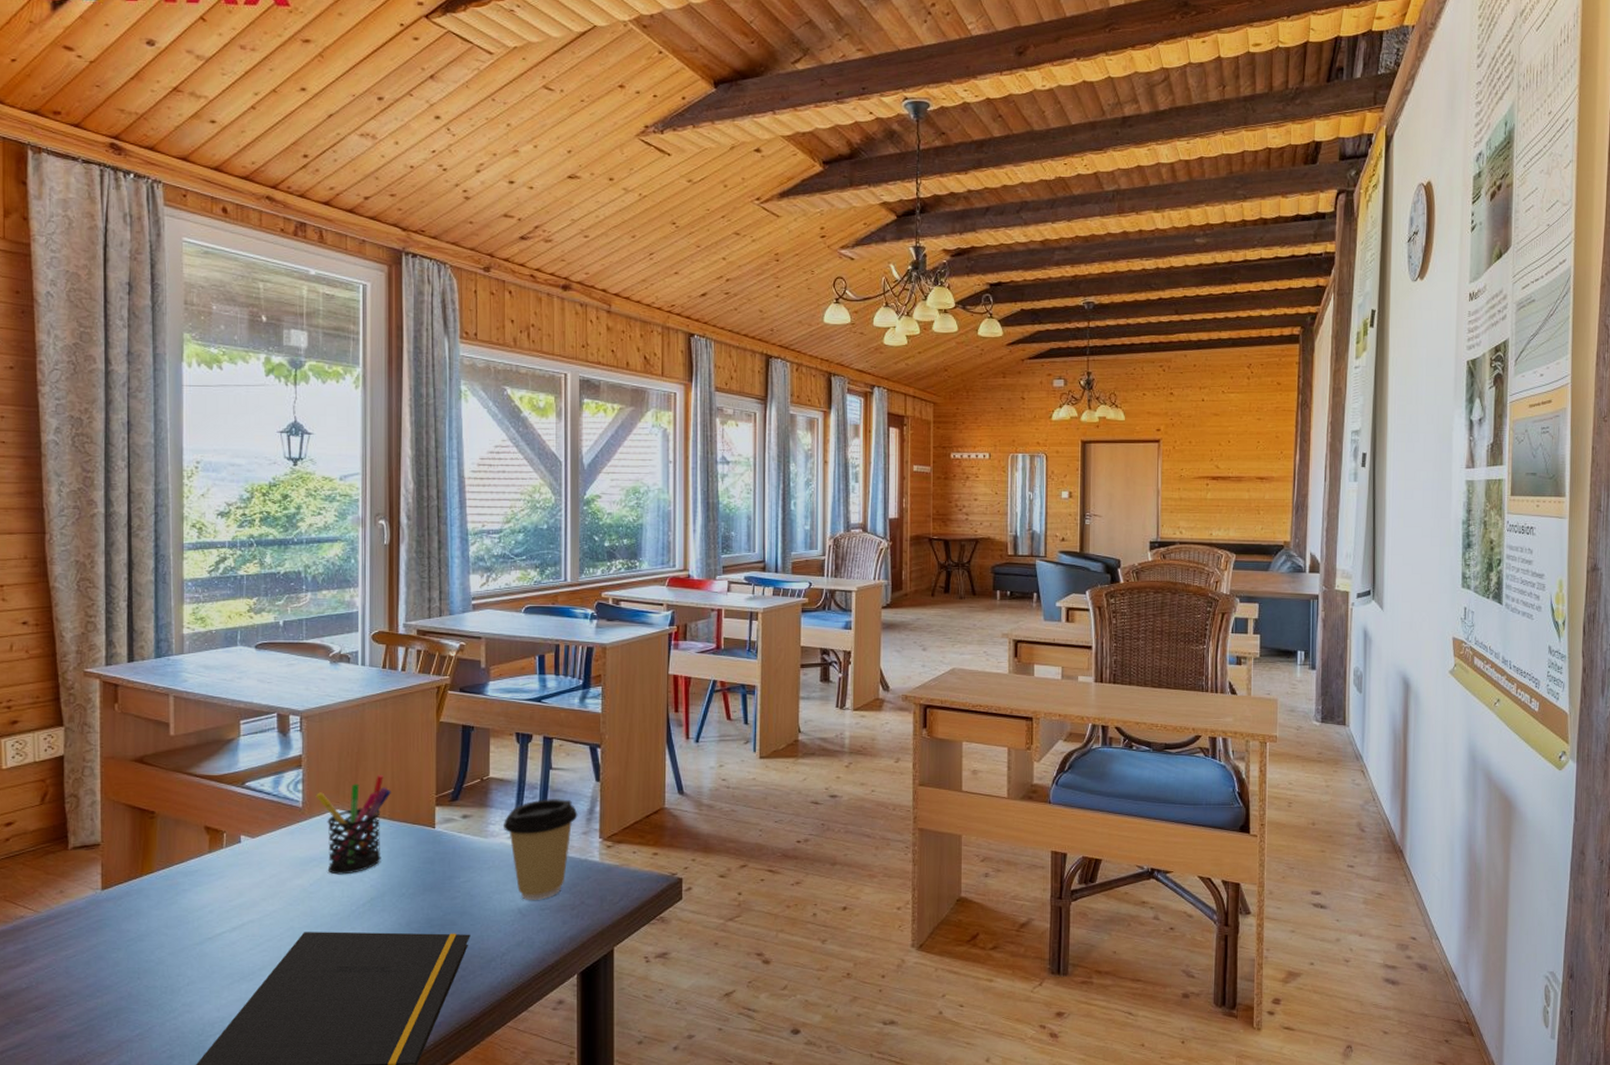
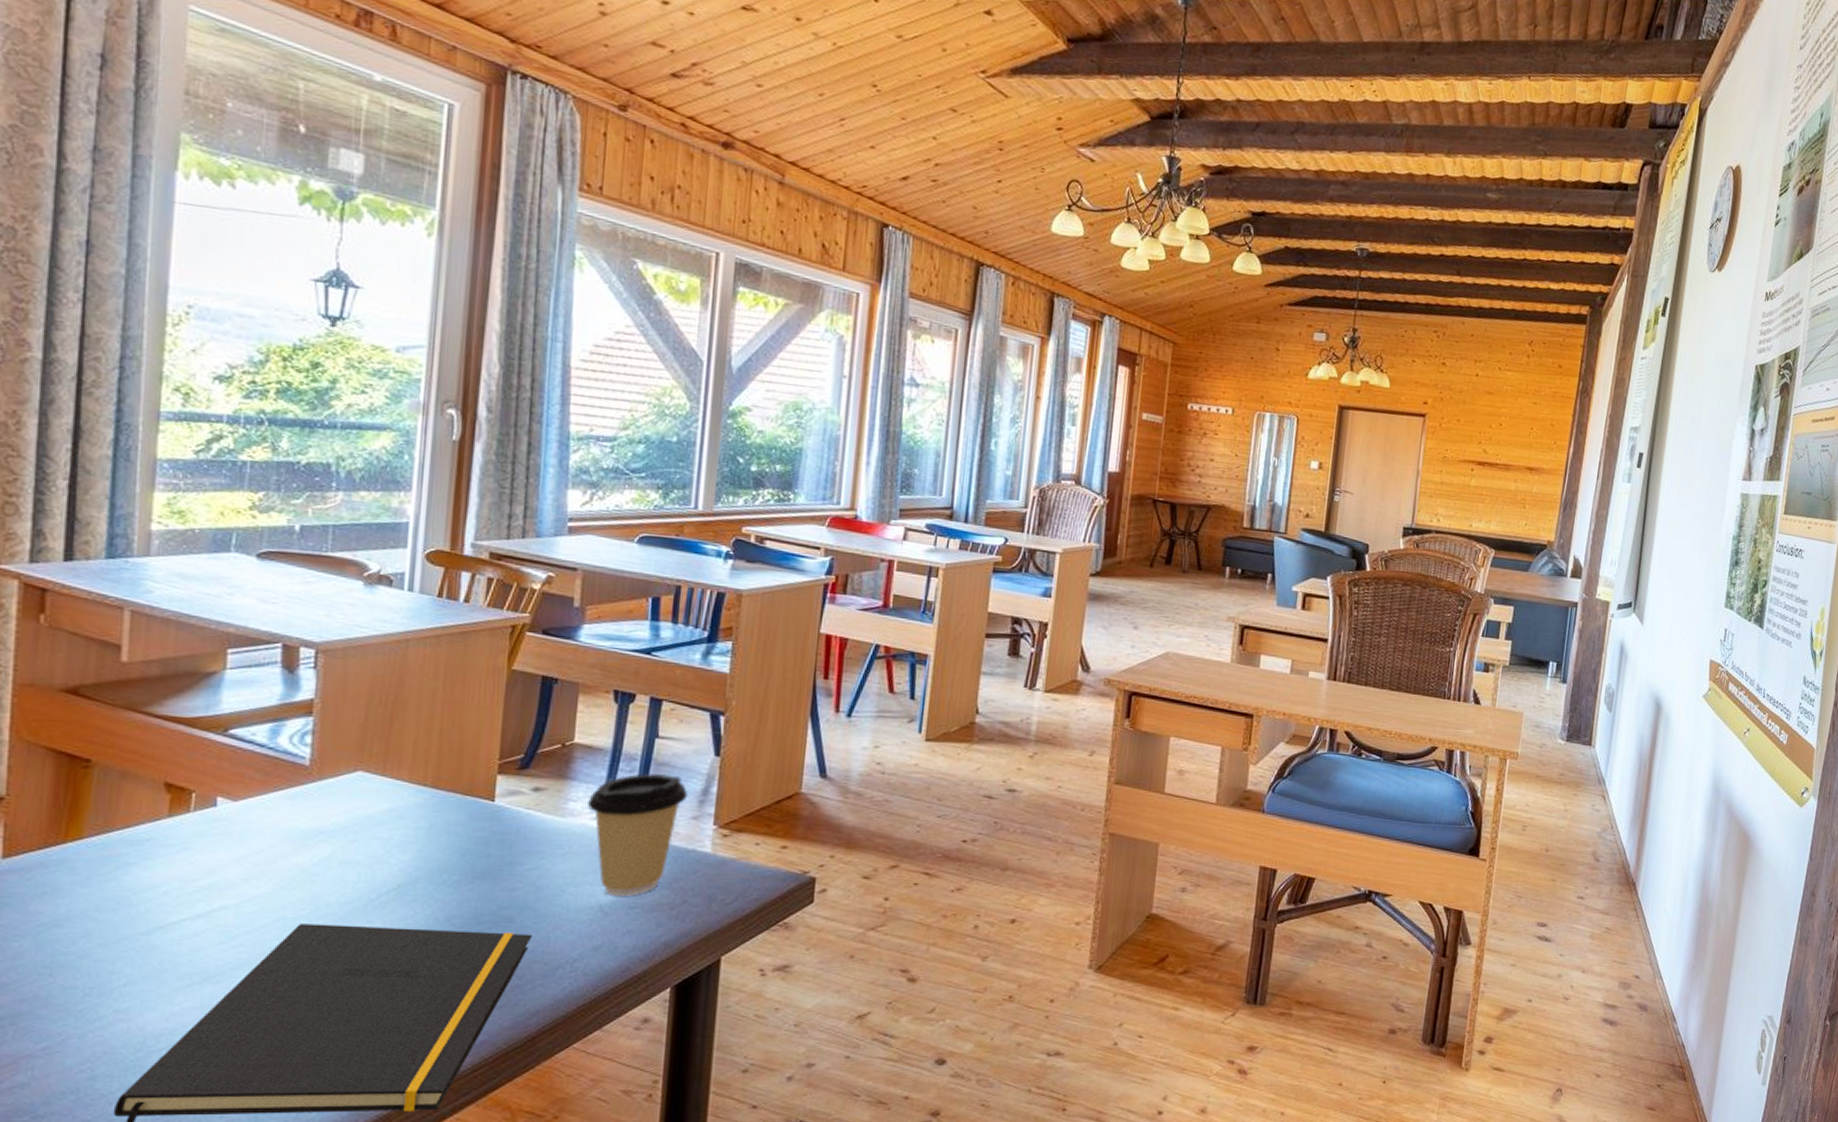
pen holder: present [315,775,391,875] -> none [329,731,437,854]

